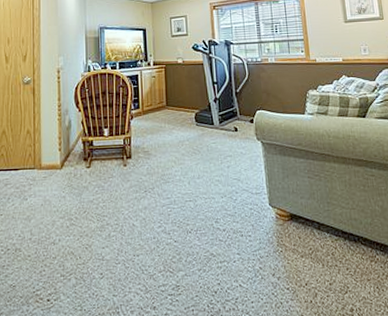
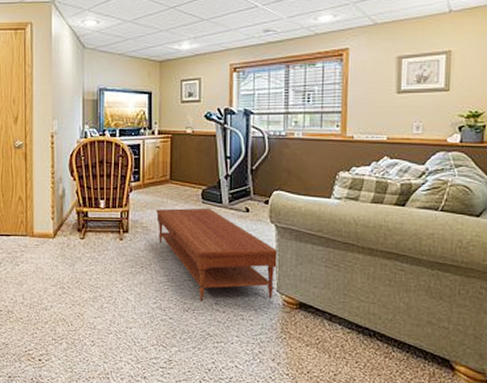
coffee table: none [156,129,267,222] -> present [156,207,279,302]

